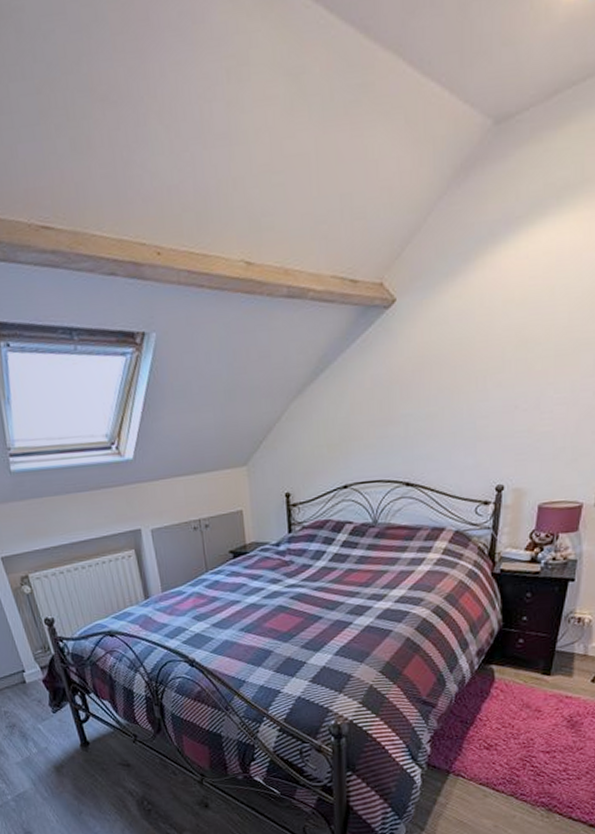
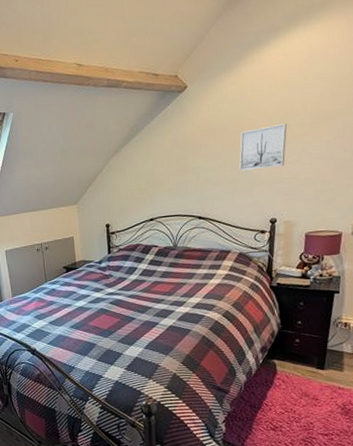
wall art: none [460,356,523,421] -> present [239,124,287,171]

